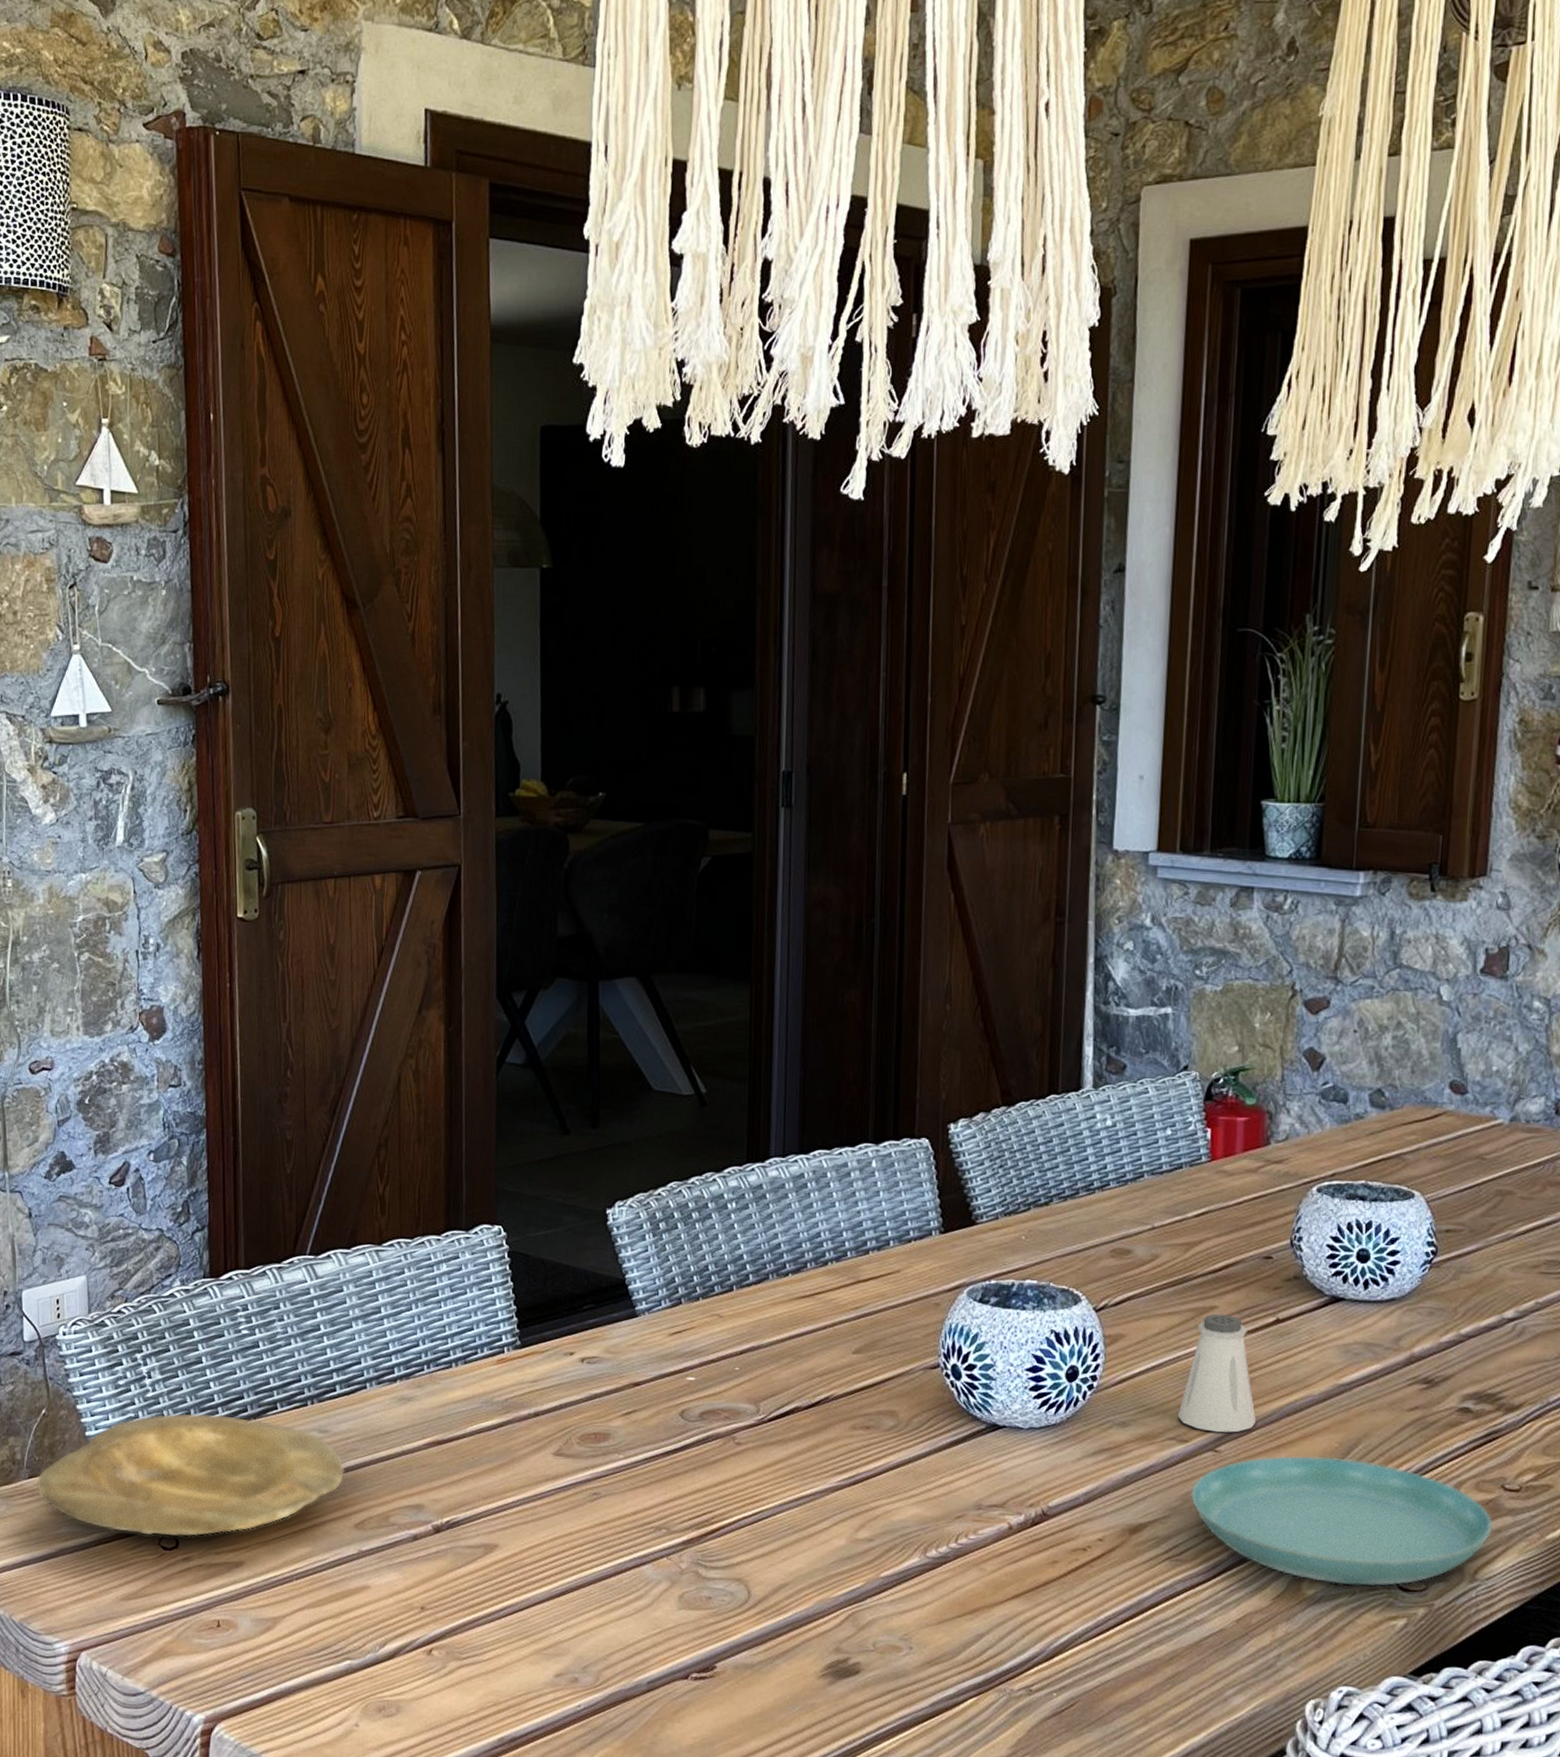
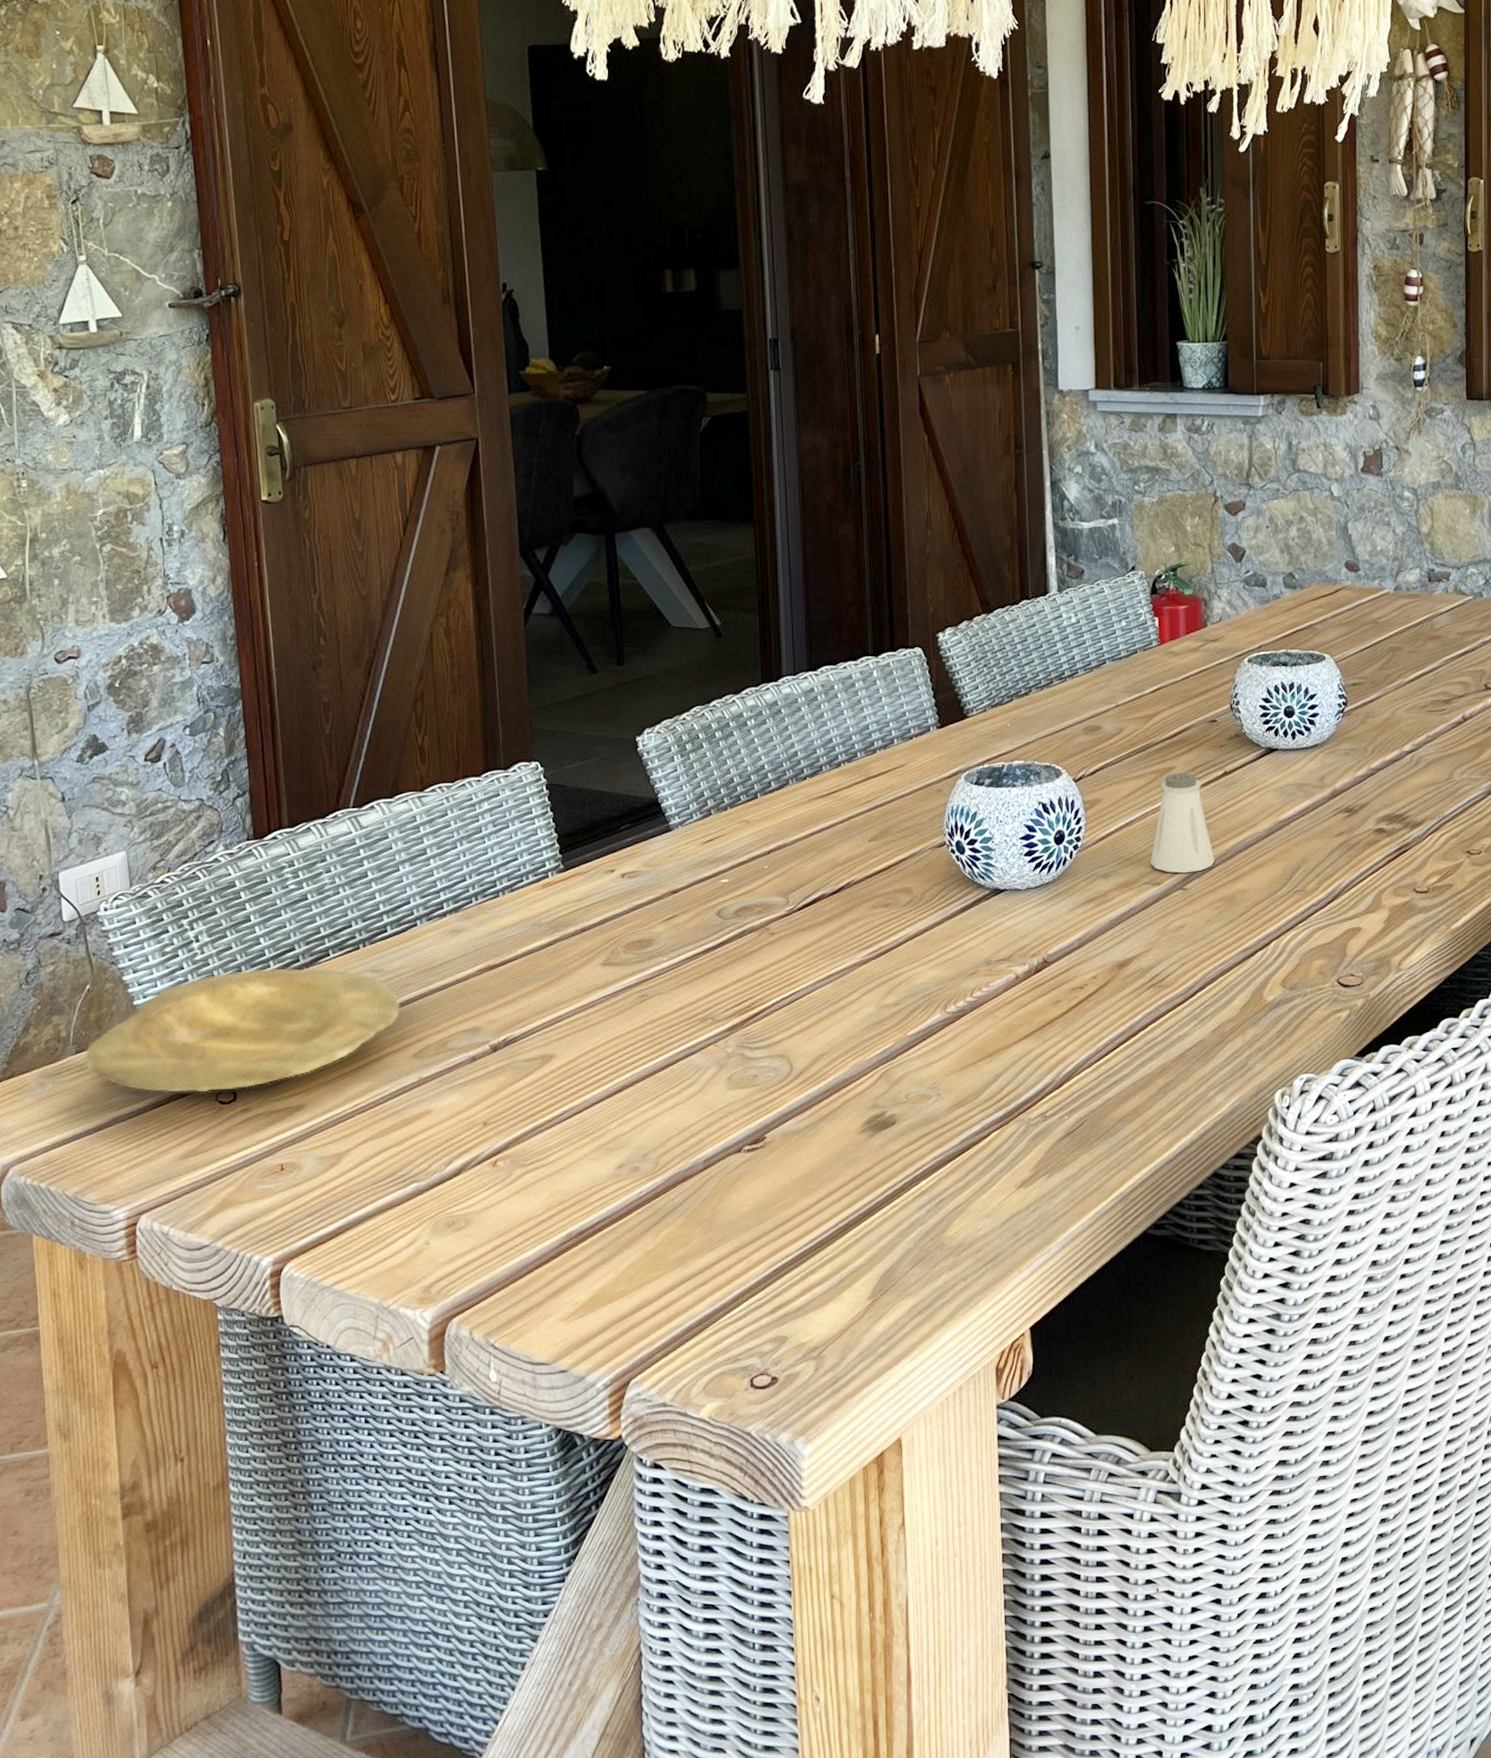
saucer: present [1191,1455,1493,1587] -> none [1166,882,1410,989]

